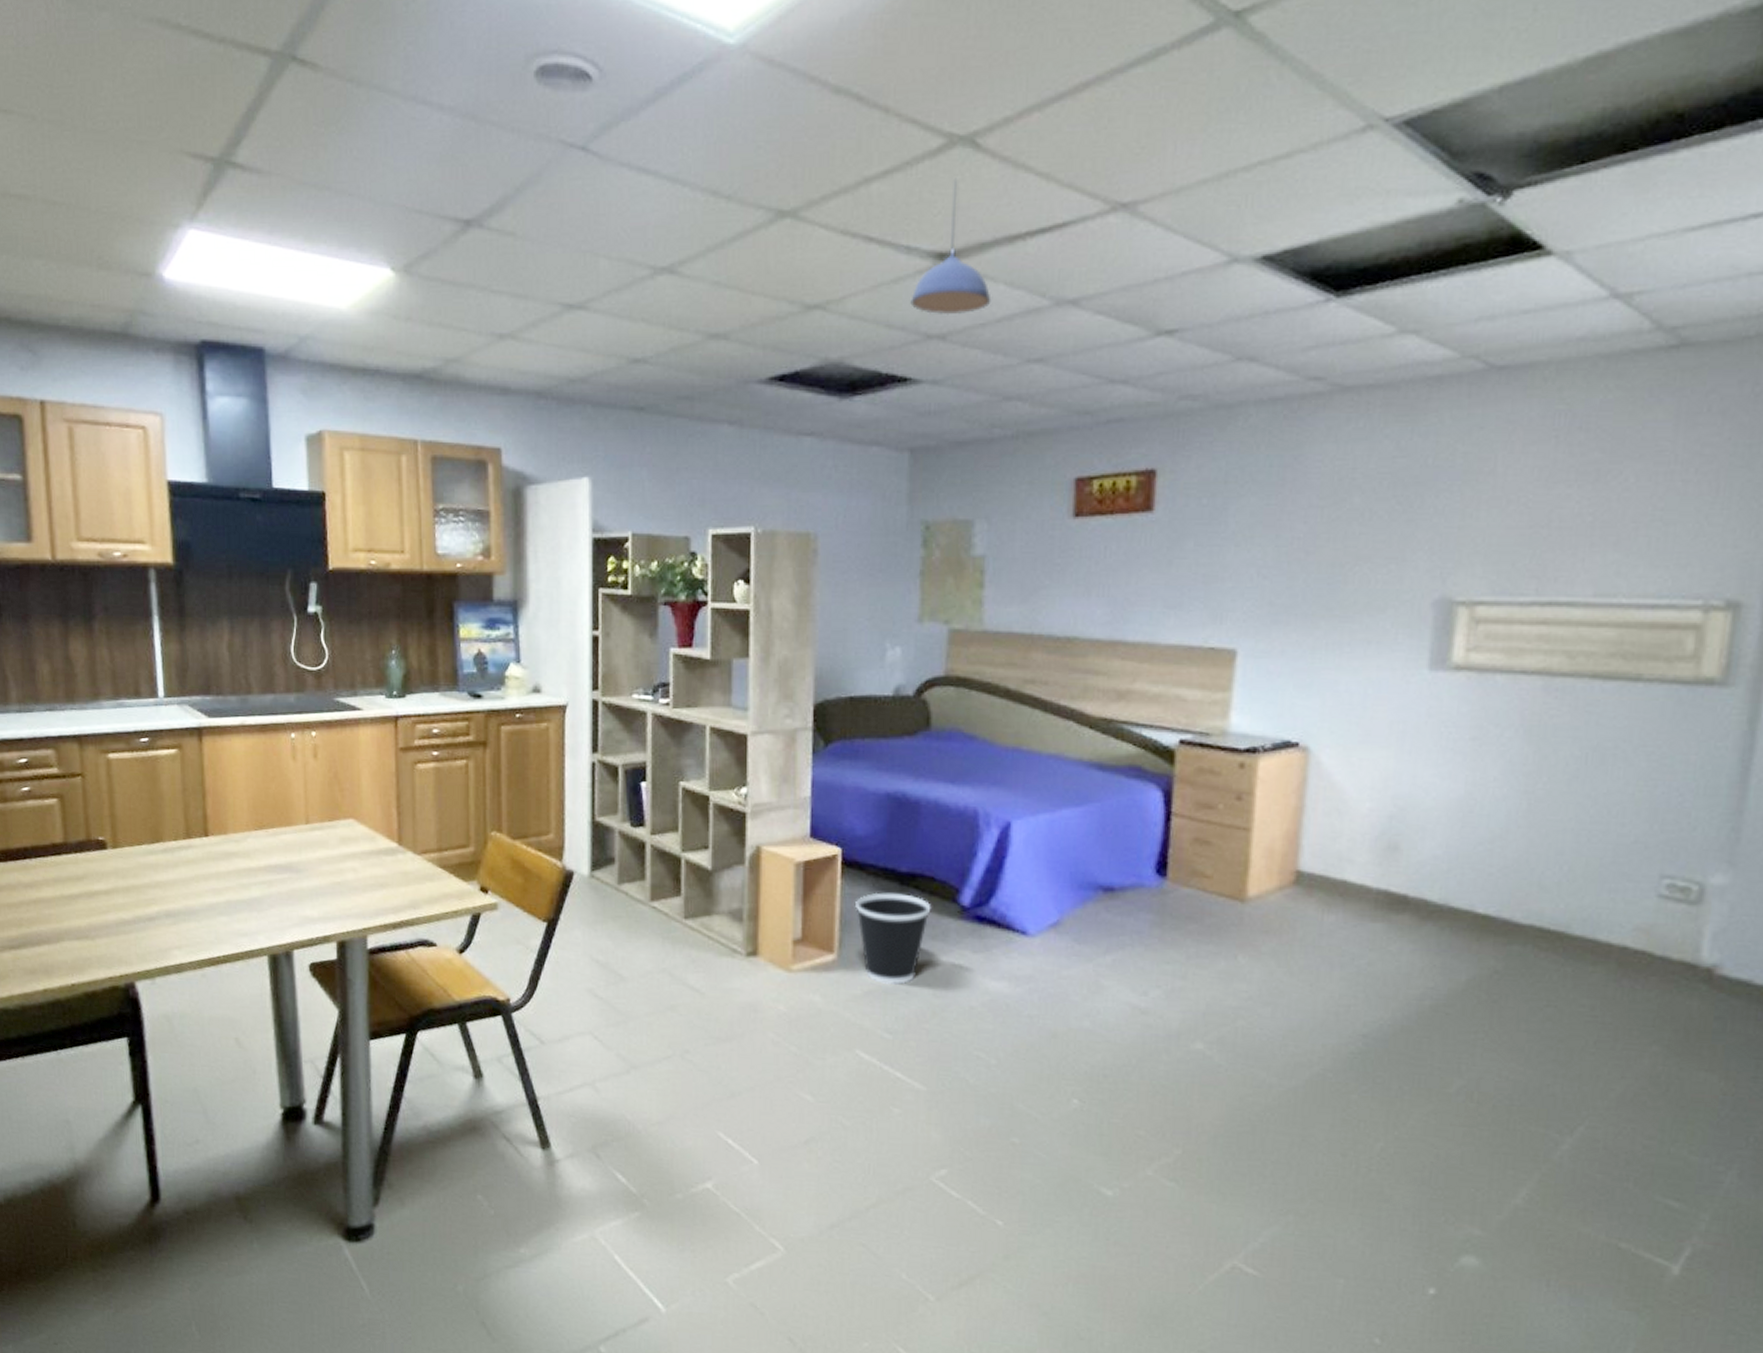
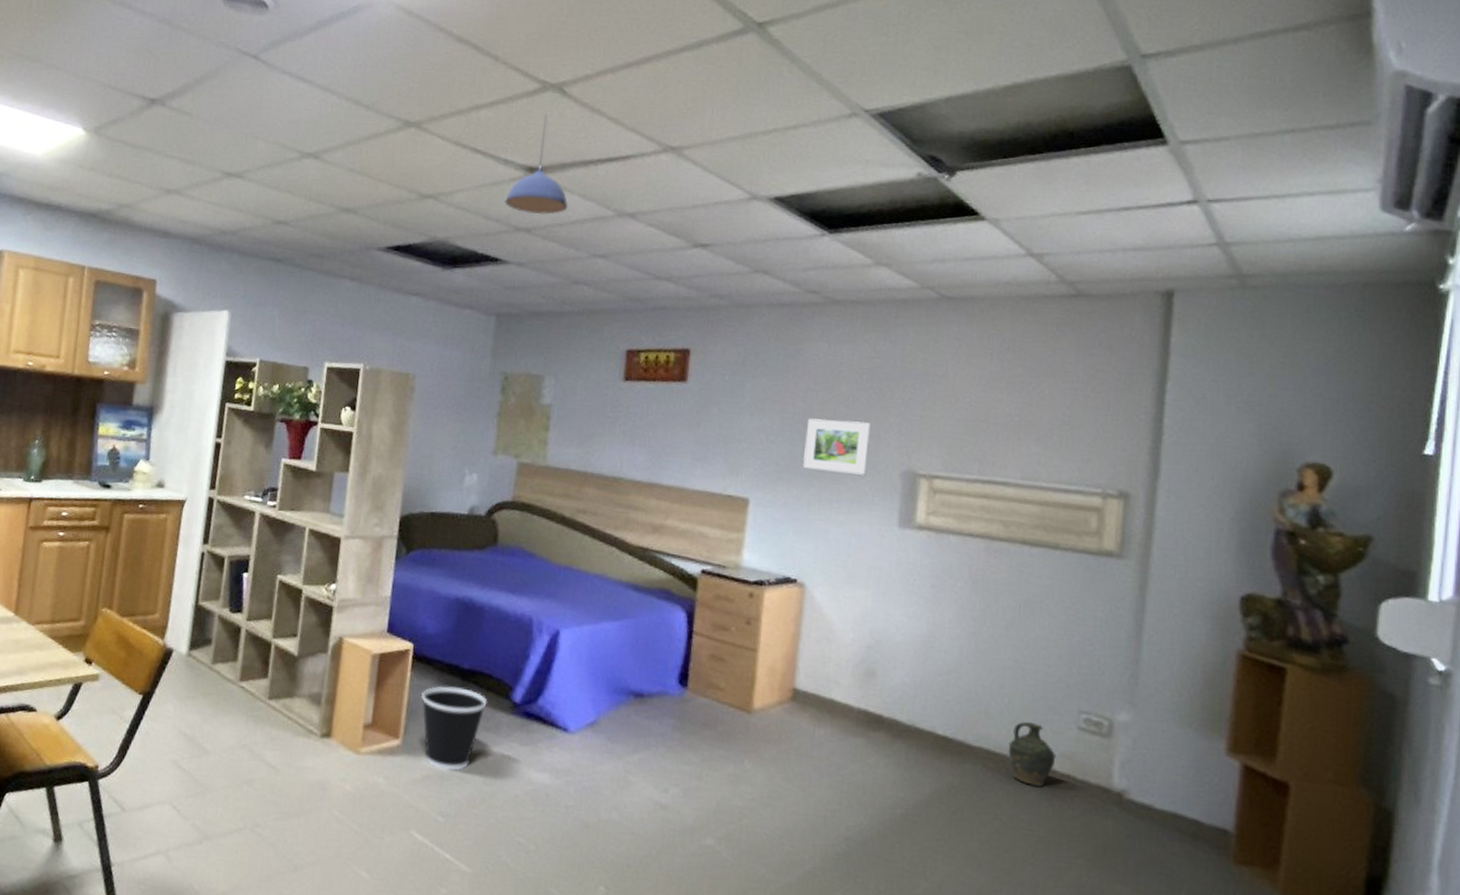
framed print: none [1305,542,1393,608] -> present [803,418,871,475]
ceramic jug: none [1566,891,1629,968] -> present [1008,721,1056,788]

